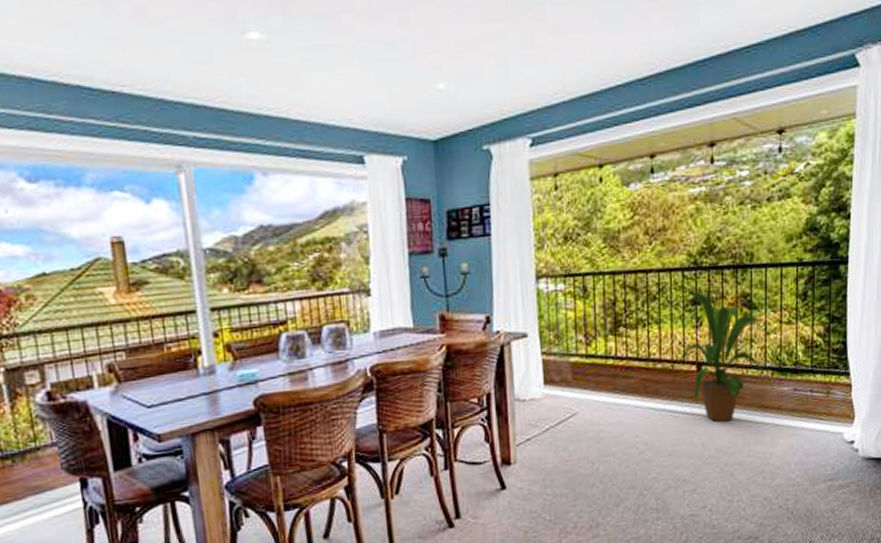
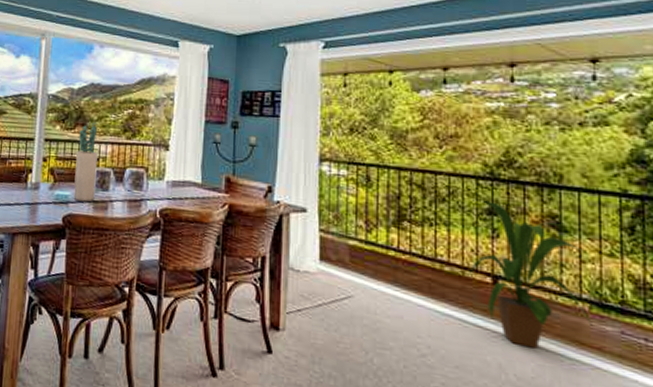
vase: none [255,272,290,378] -> present [73,119,98,202]

